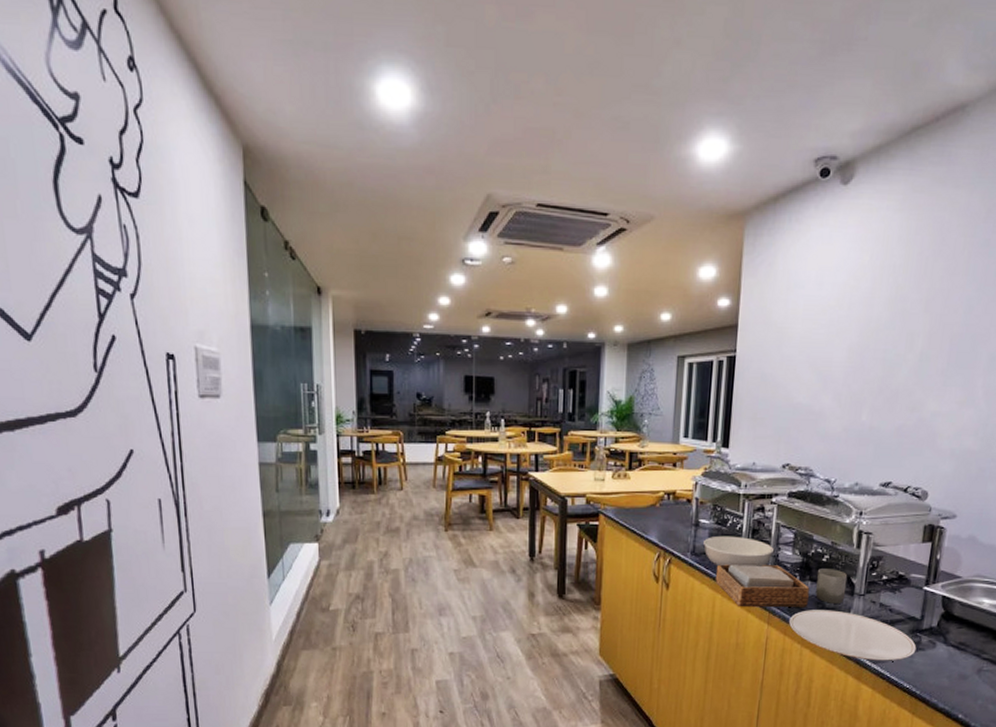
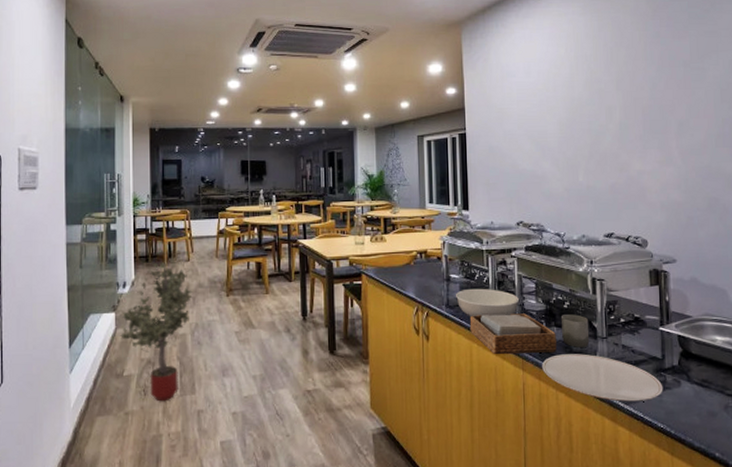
potted tree: none [324,490,406,639] -> present [119,262,193,402]

